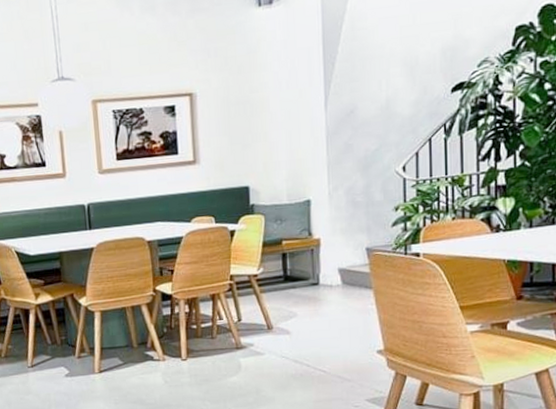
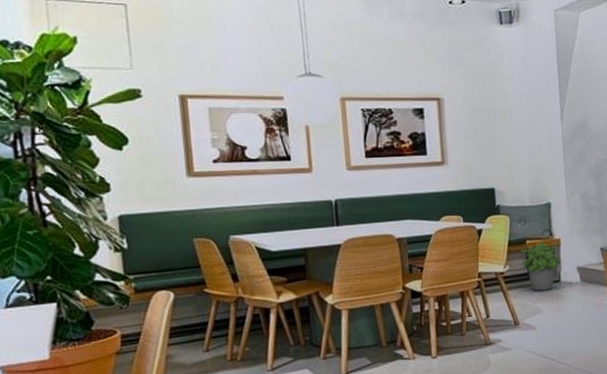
potted plant: none [276,242,321,295] -> present [520,242,562,291]

